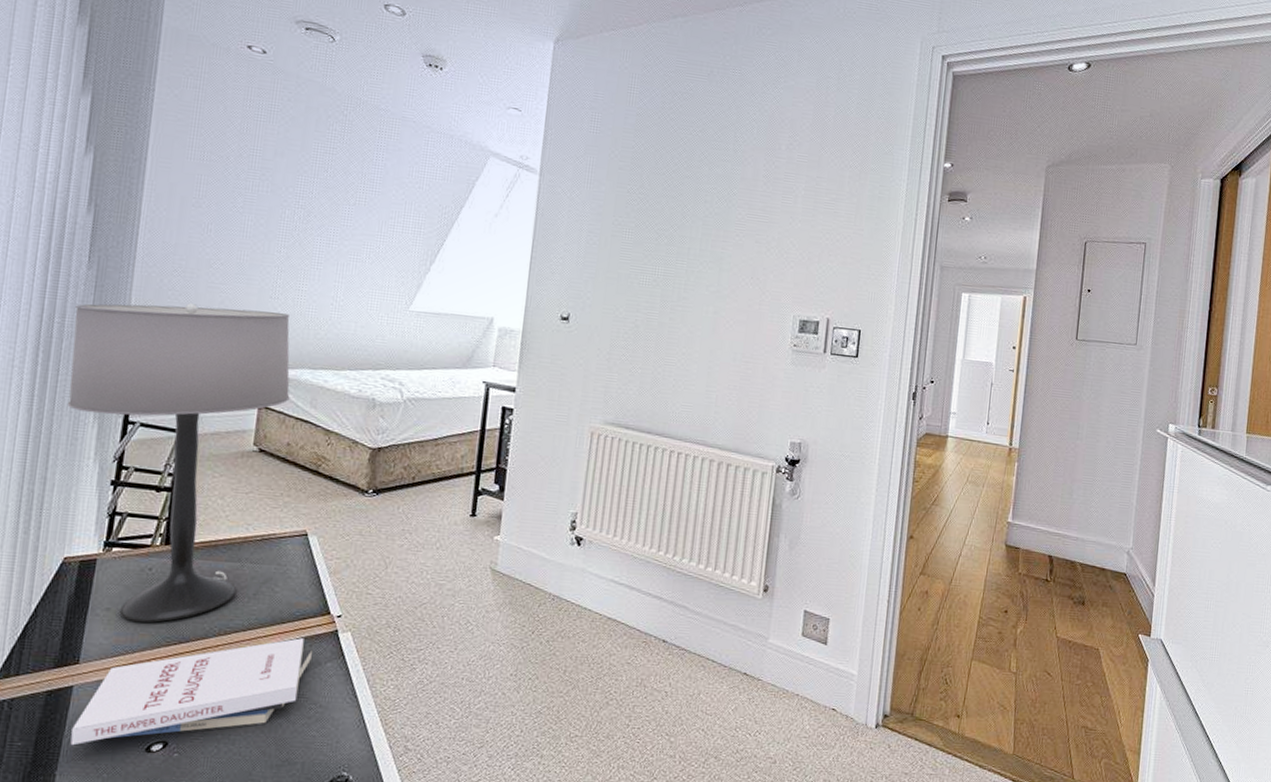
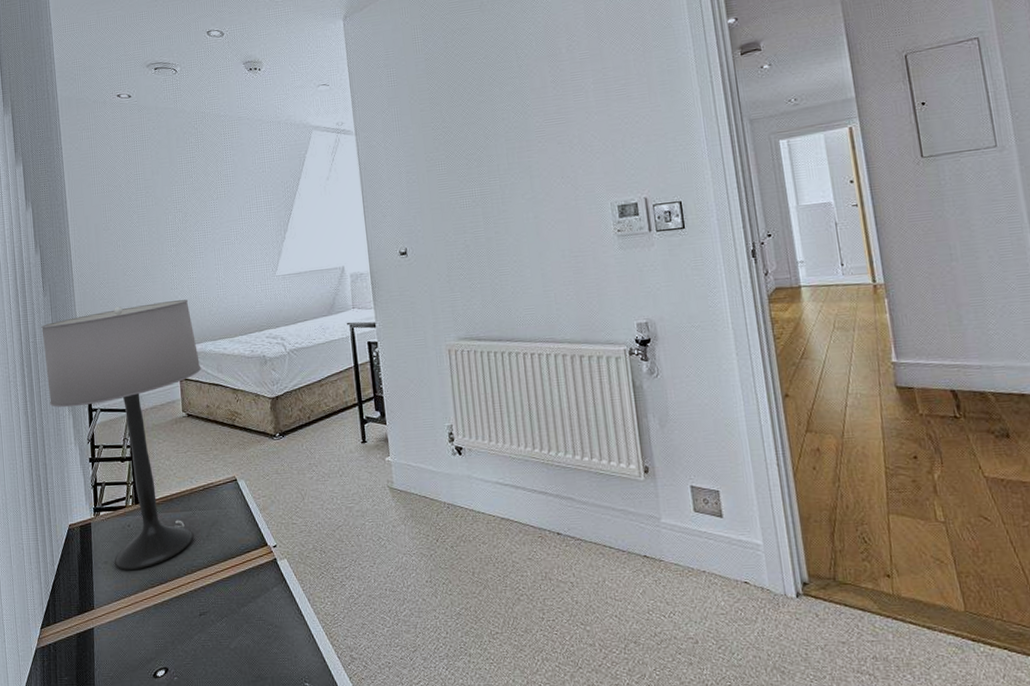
books: present [70,638,312,746] -> none [99,569,261,677]

